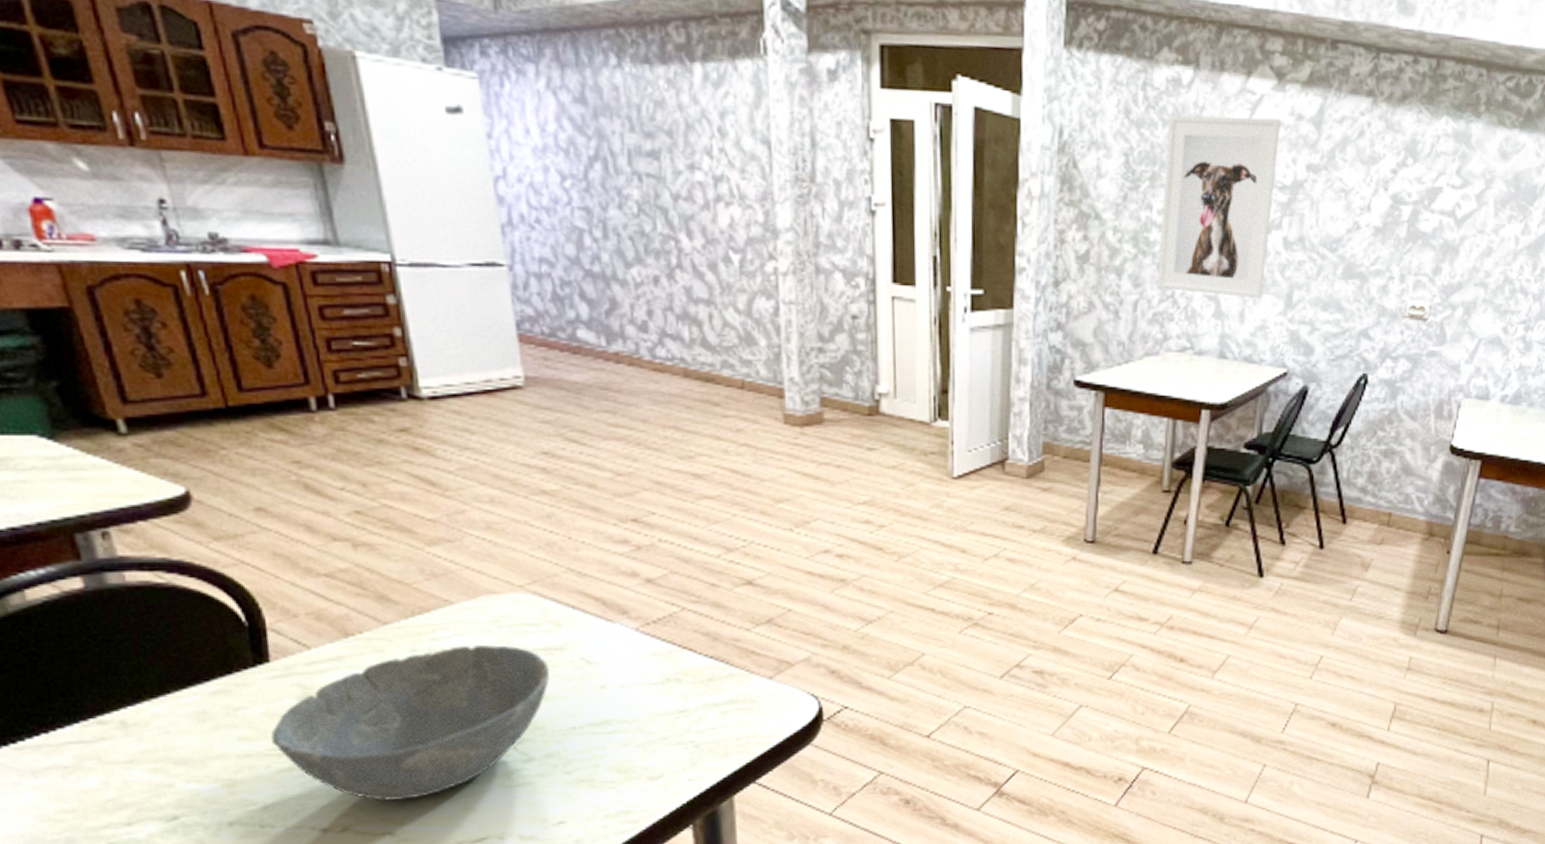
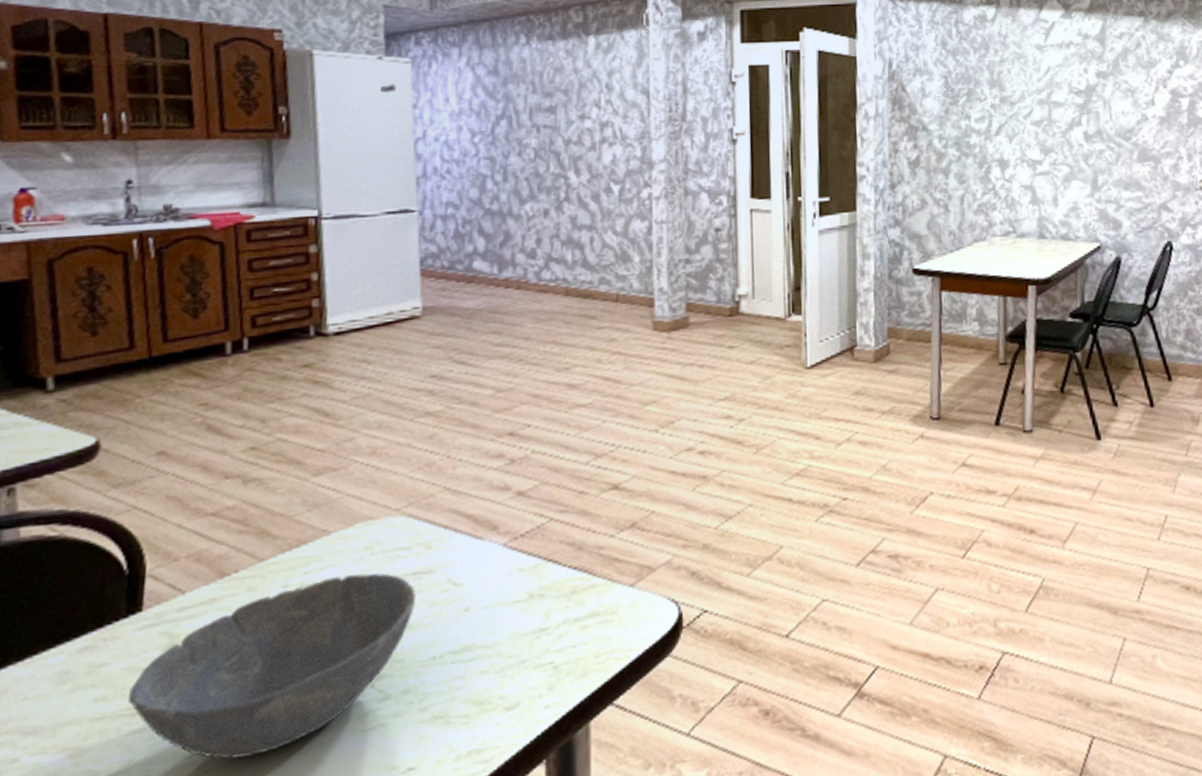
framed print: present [1156,115,1280,299] -> none [978,39,1072,185]

